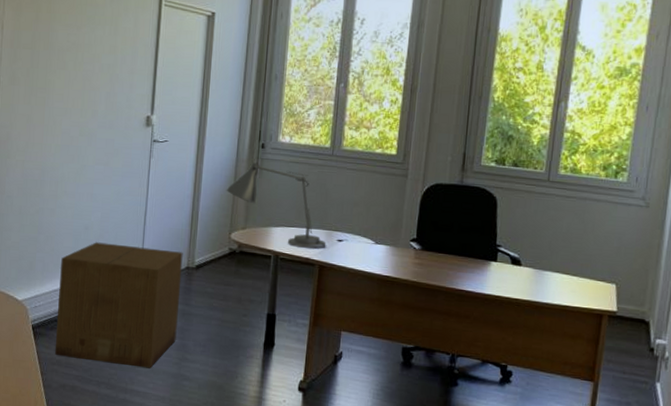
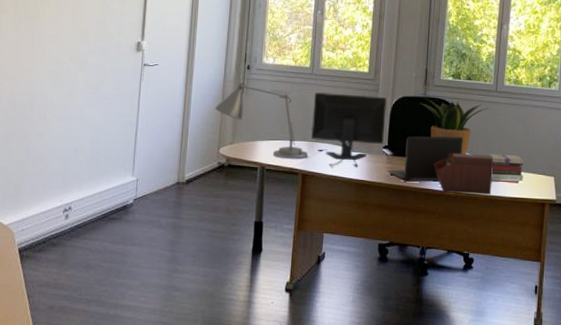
cardboard box: present [54,242,183,369] -> none [42,163,174,282]
computer monitor: none [330,175,417,262] -> present [311,92,387,168]
laptop computer: none [415,229,506,283] -> present [387,136,463,183]
potted plant: none [455,185,538,253] -> present [419,97,489,155]
sewing box: none [469,250,542,300] -> present [434,153,494,194]
books: none [536,253,578,290] -> present [489,154,524,184]

